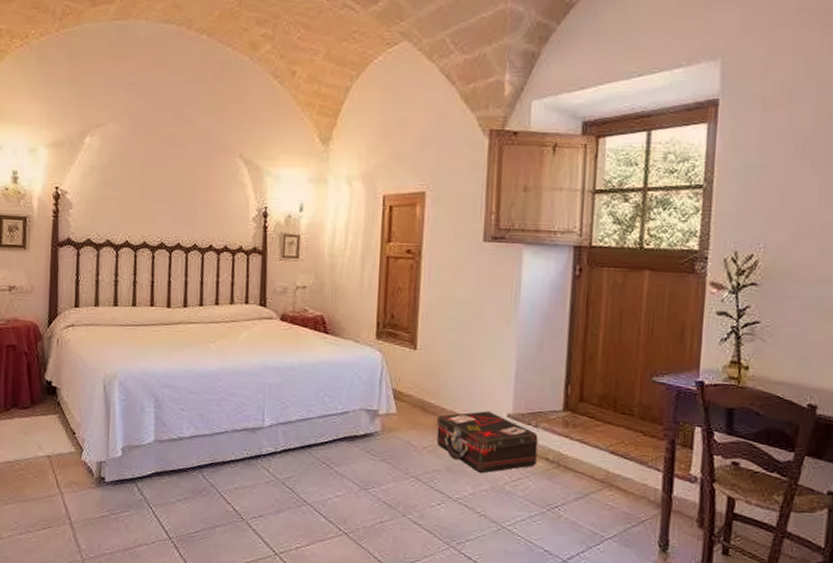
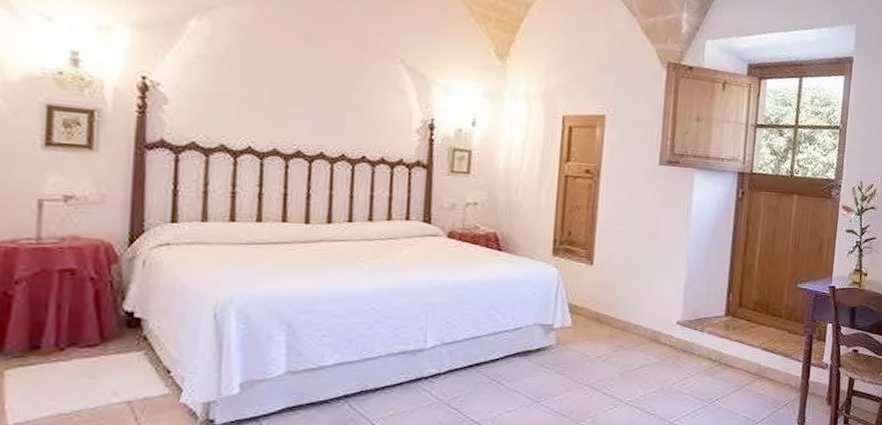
suitcase: present [436,411,538,473] -> none [610,320,703,376]

